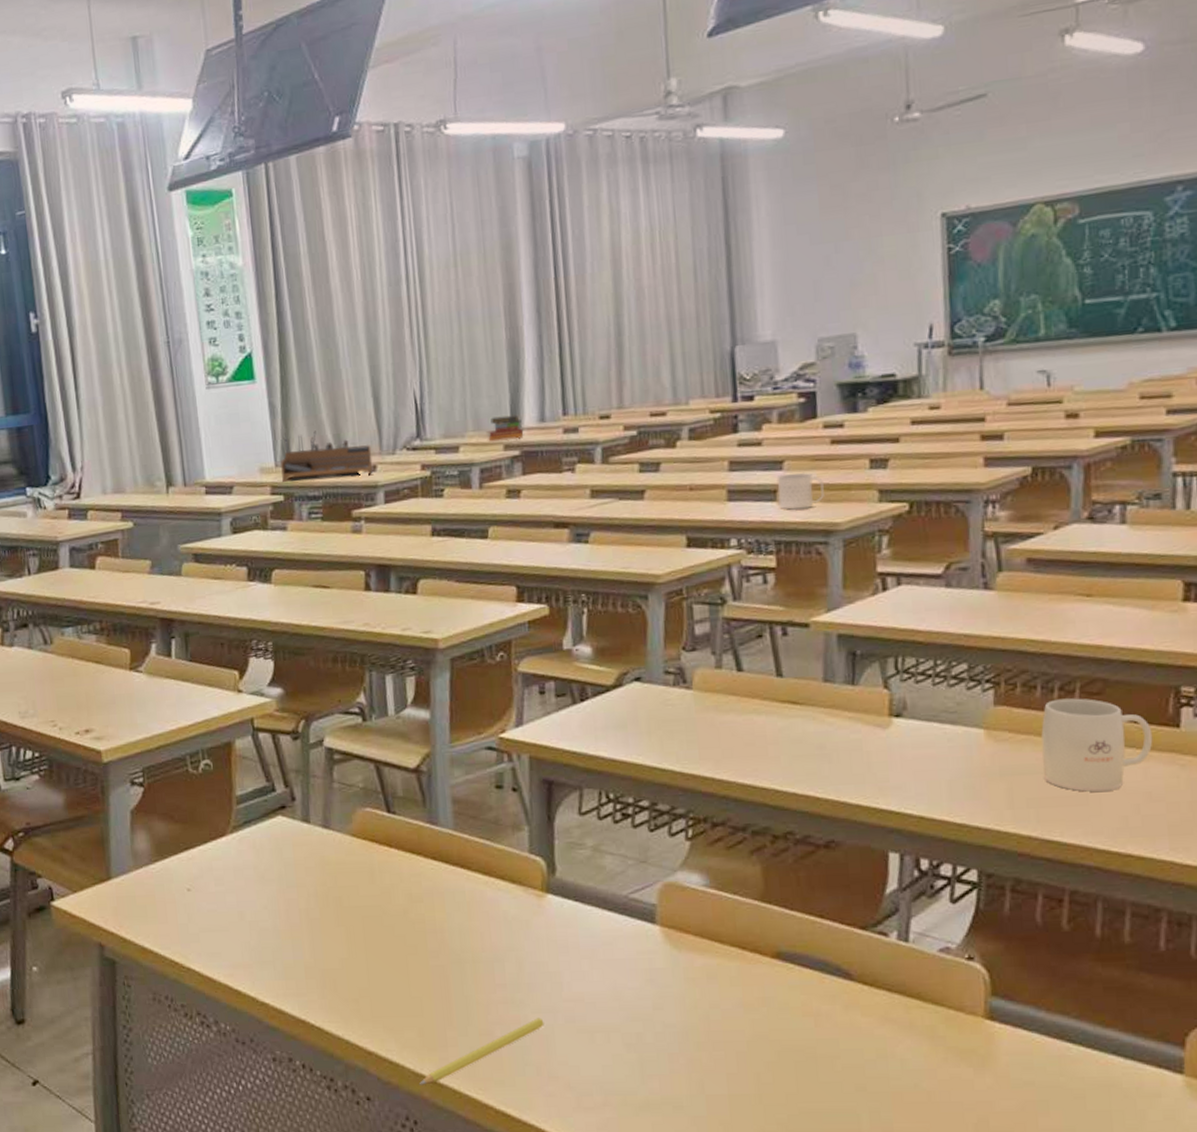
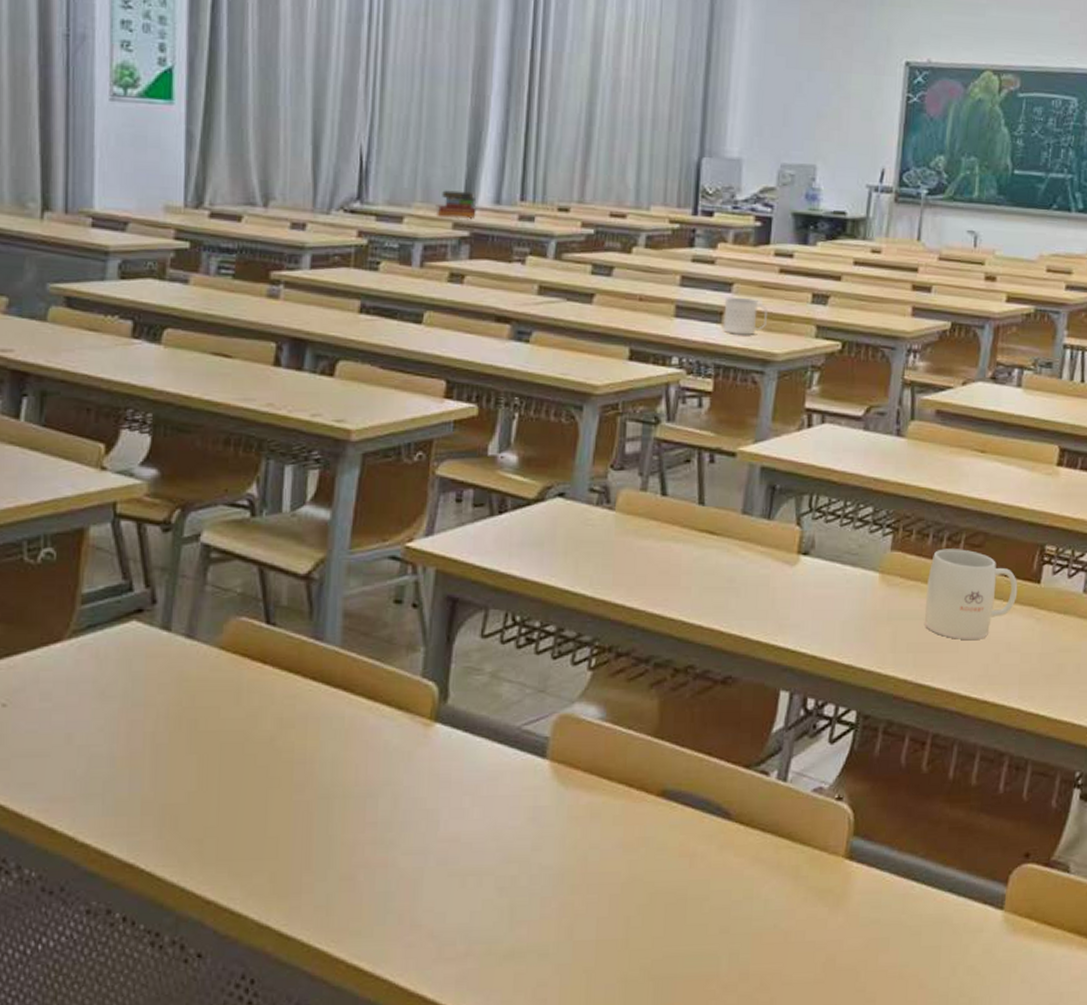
desk organizer: present [280,431,373,483] -> none [190,169,303,235]
pencil: present [418,1018,544,1085] -> none [261,860,414,938]

